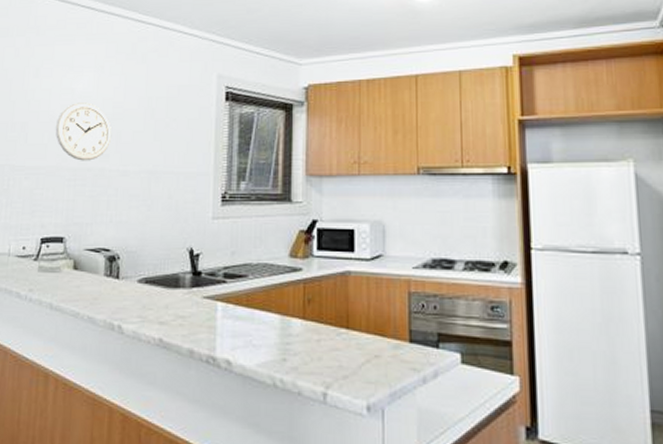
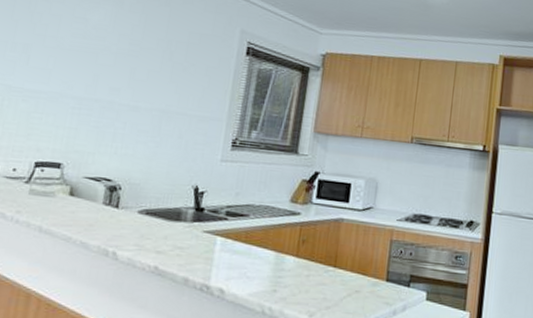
wall clock: present [55,102,112,161] -> none [62,33,126,93]

